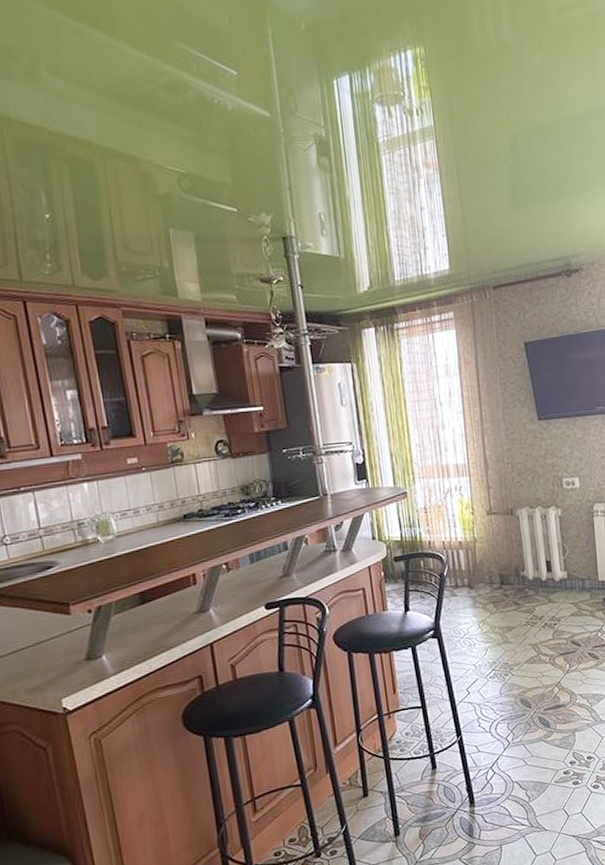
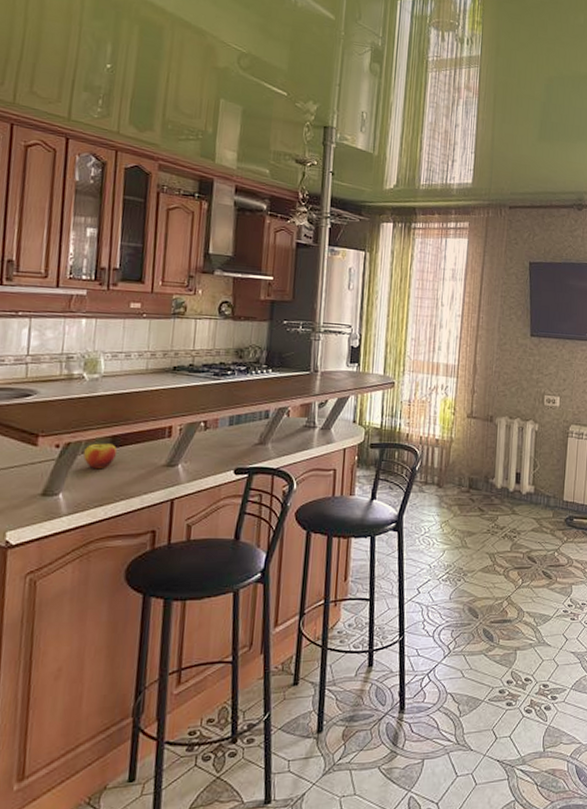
apple: none [116,600,148,627] -> present [84,443,118,469]

